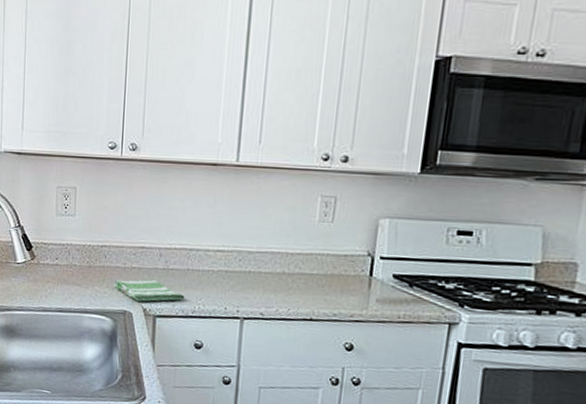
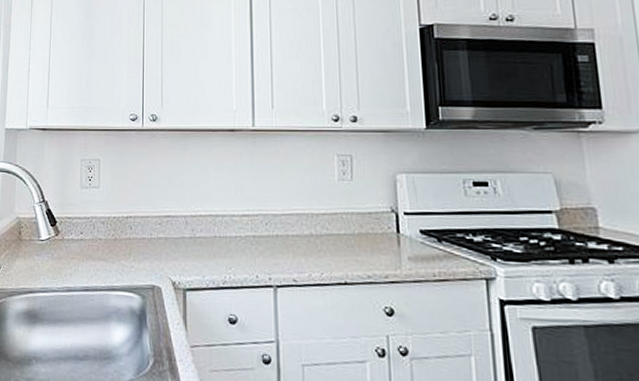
dish towel: present [114,279,185,302] -> none [141,249,215,275]

